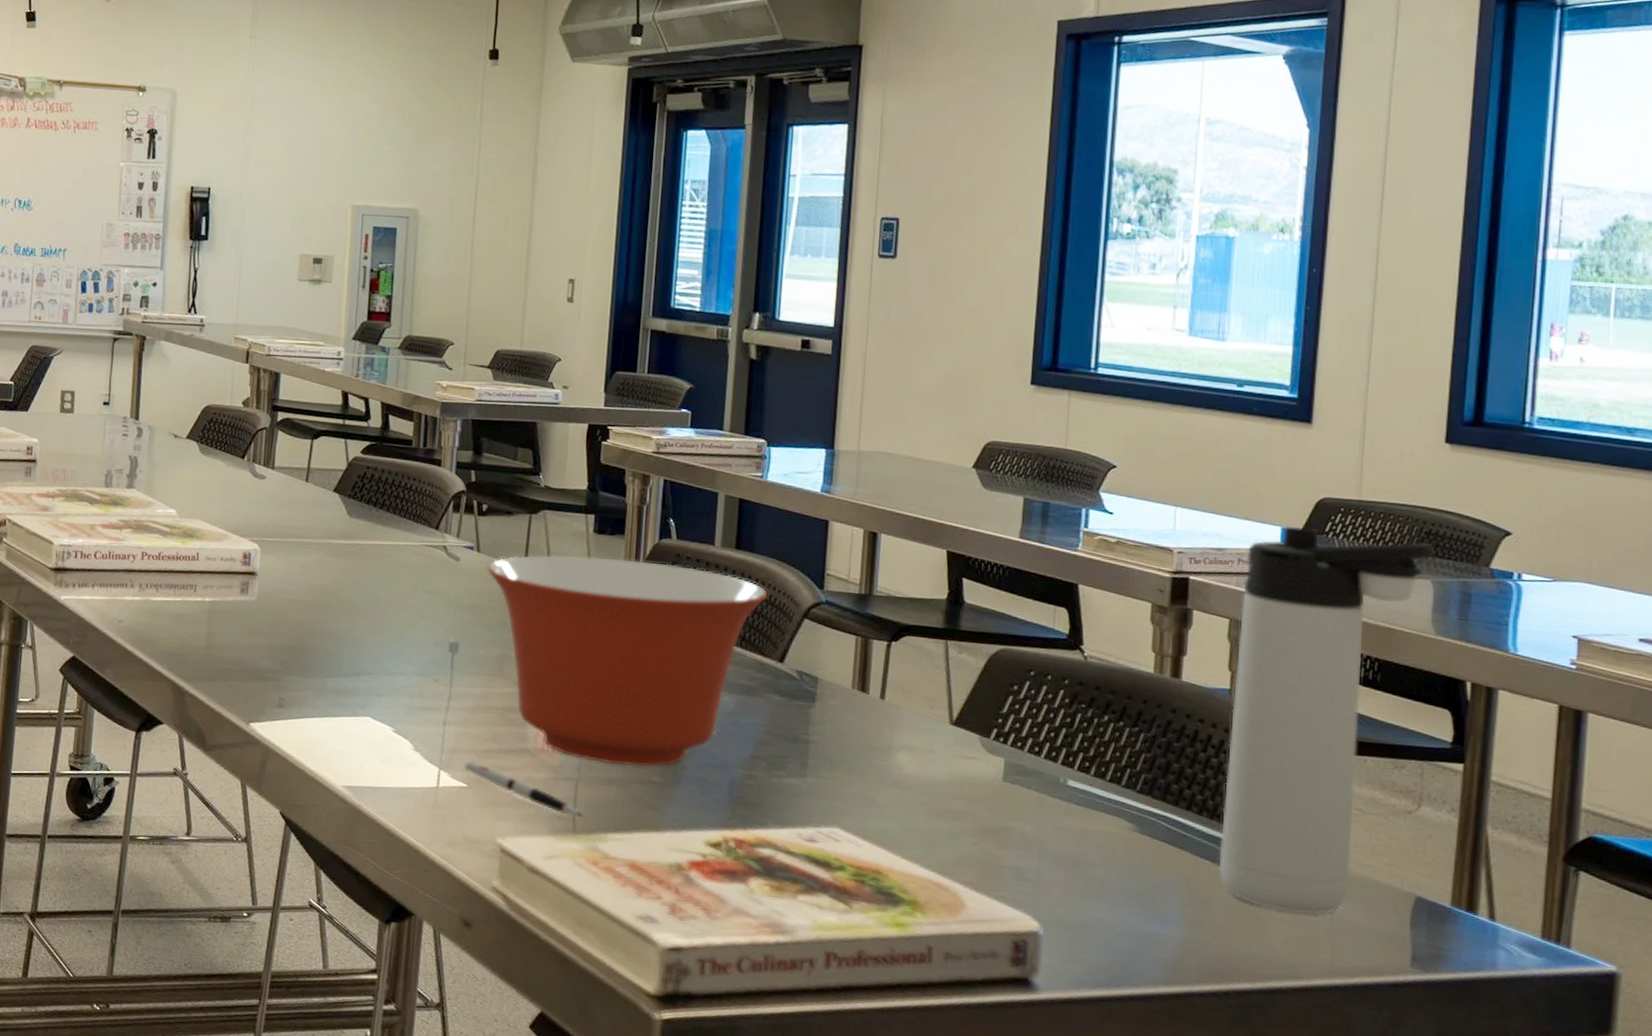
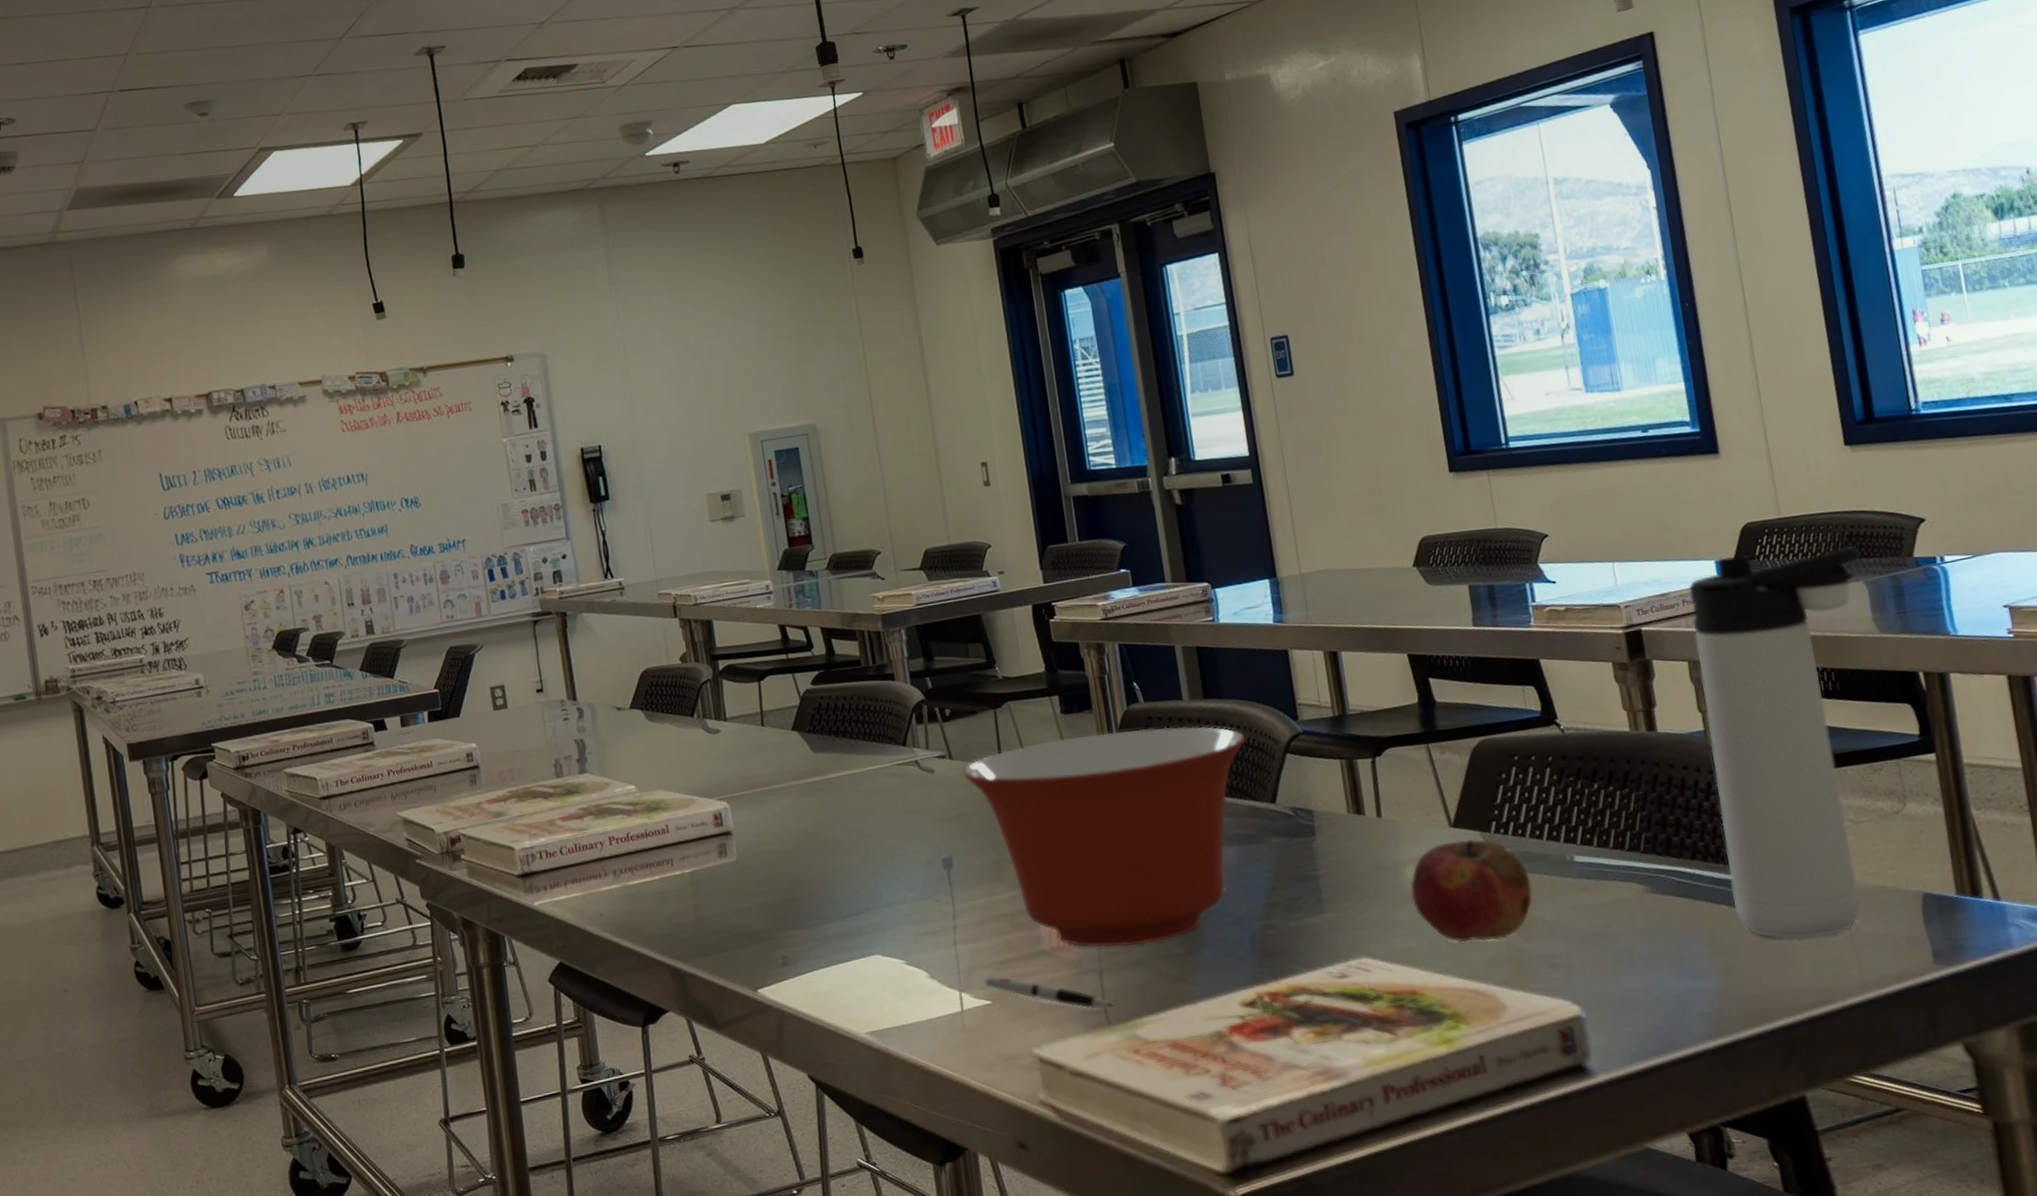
fruit: none [896,737,1019,842] -> present [1410,839,1533,943]

